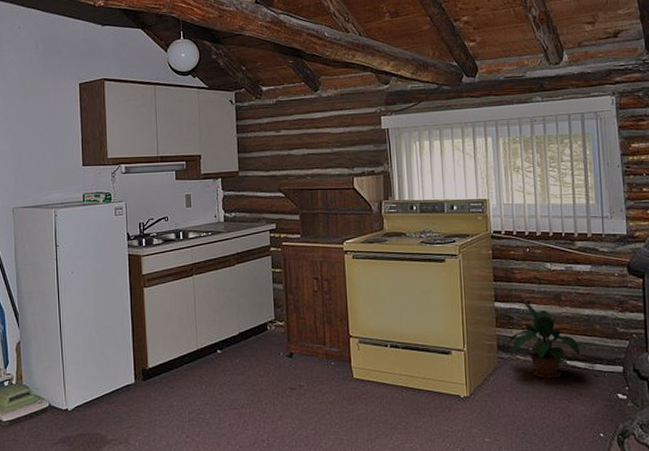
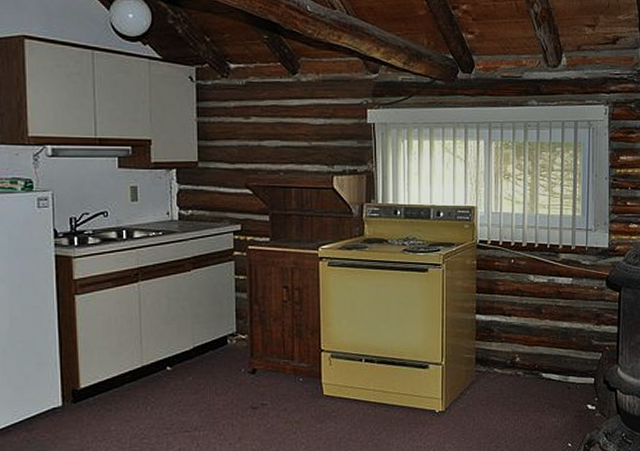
potted plant: present [509,300,580,378] -> none [488,312,555,391]

